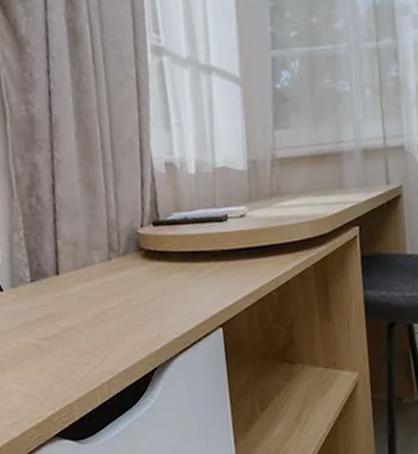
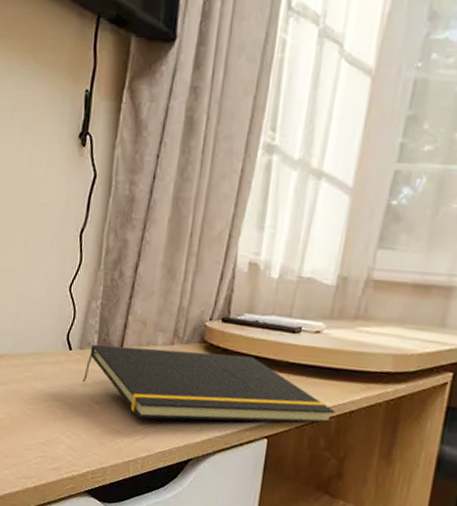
notepad: none [23,252,275,342] -> present [82,344,336,423]

